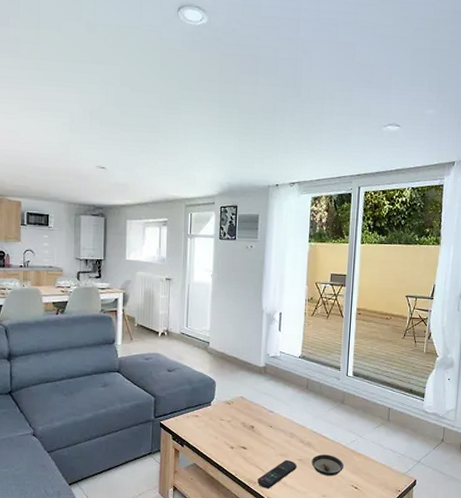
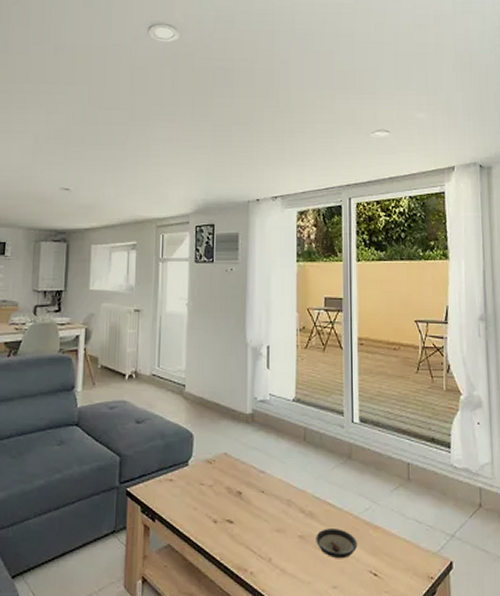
remote control: present [258,459,297,488] -> none [249,536,297,578]

